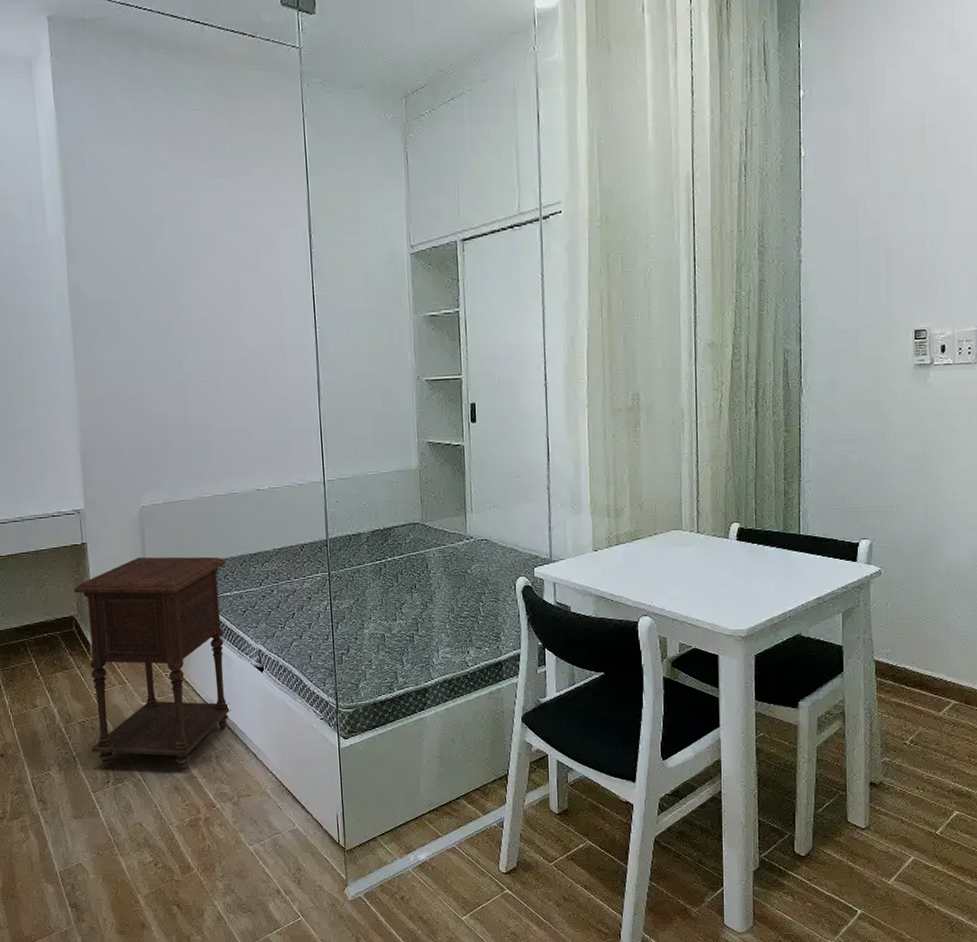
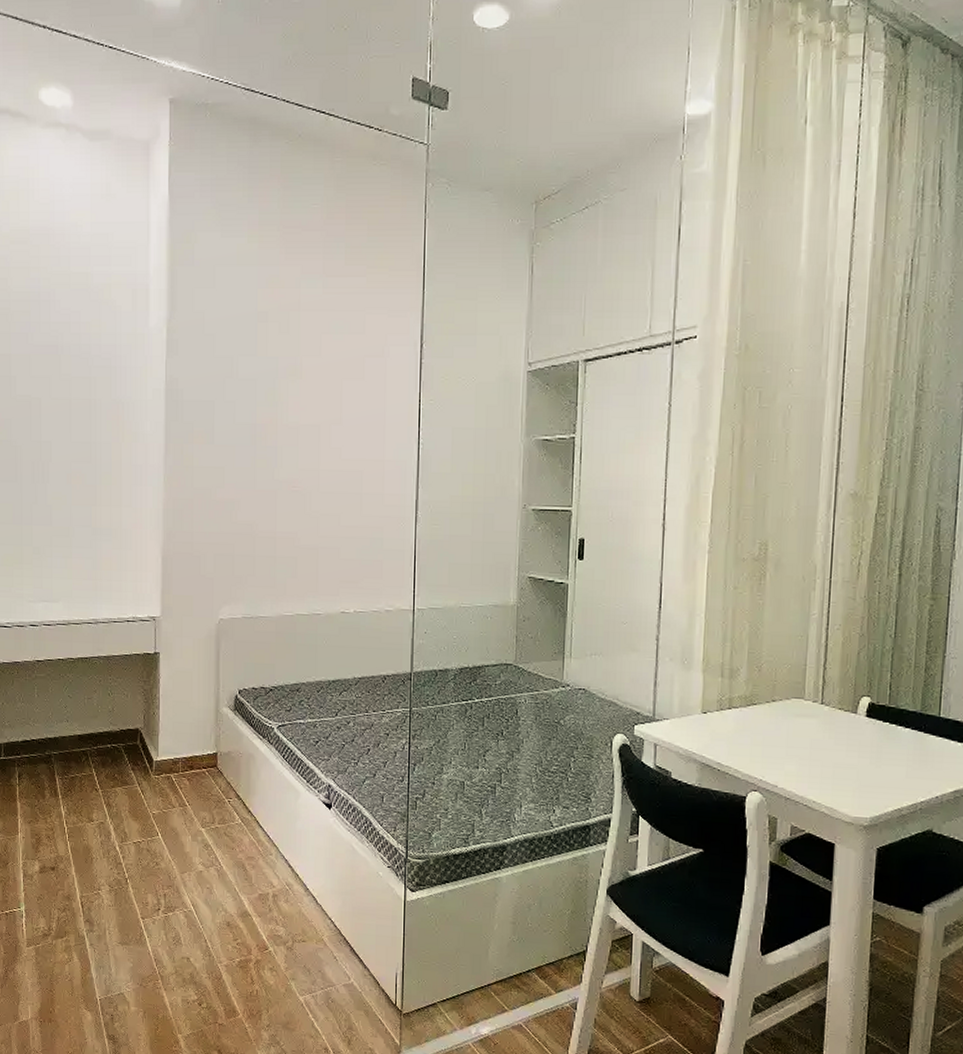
nightstand: present [74,556,231,771] -> none [142,672,302,907]

